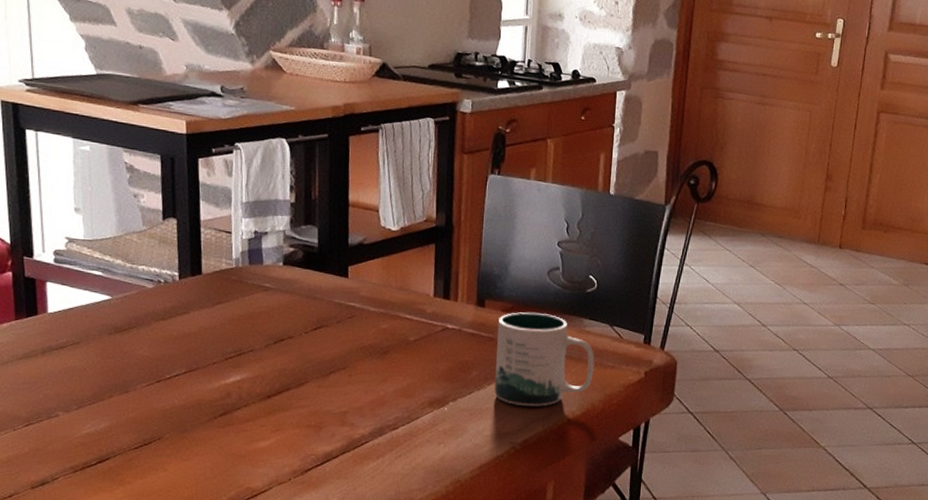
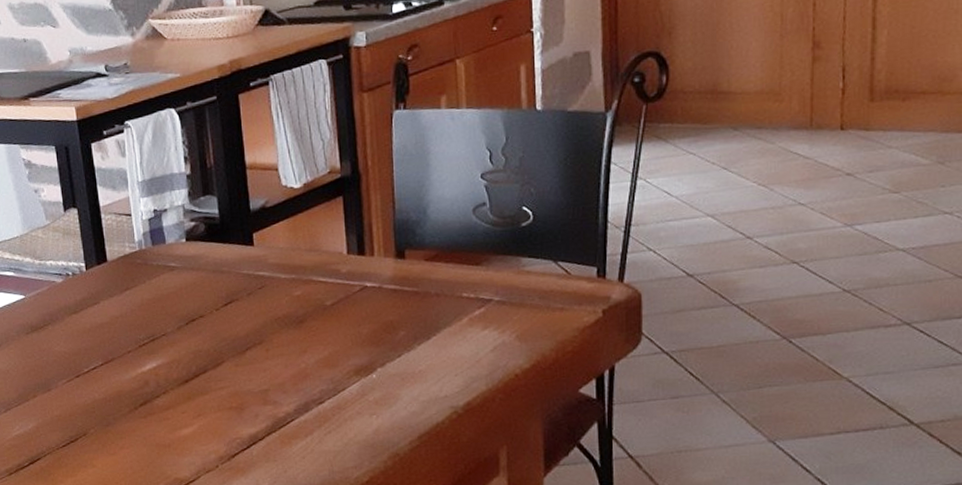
mug: present [494,312,595,407] -> none [421,257,540,365]

